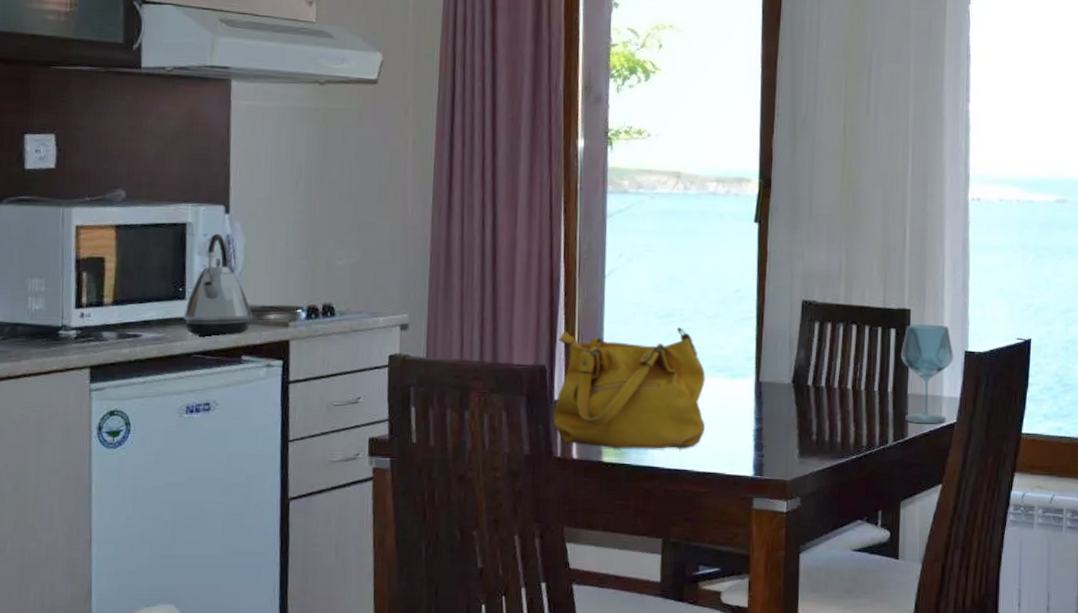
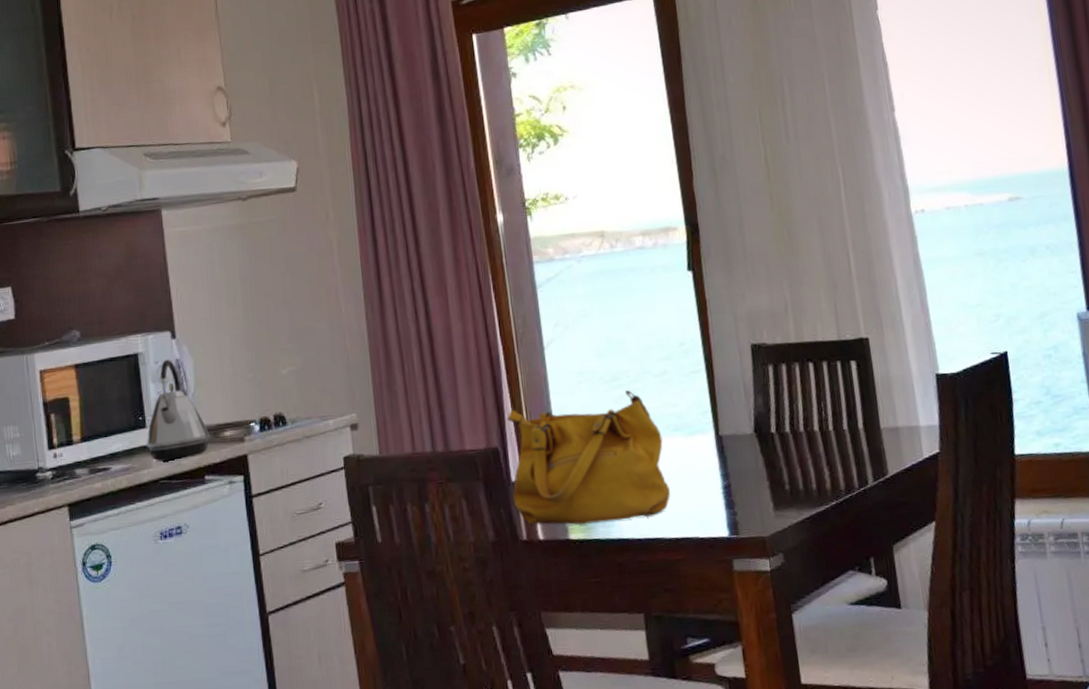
wine glass: present [900,324,954,424] -> none [865,350,928,459]

